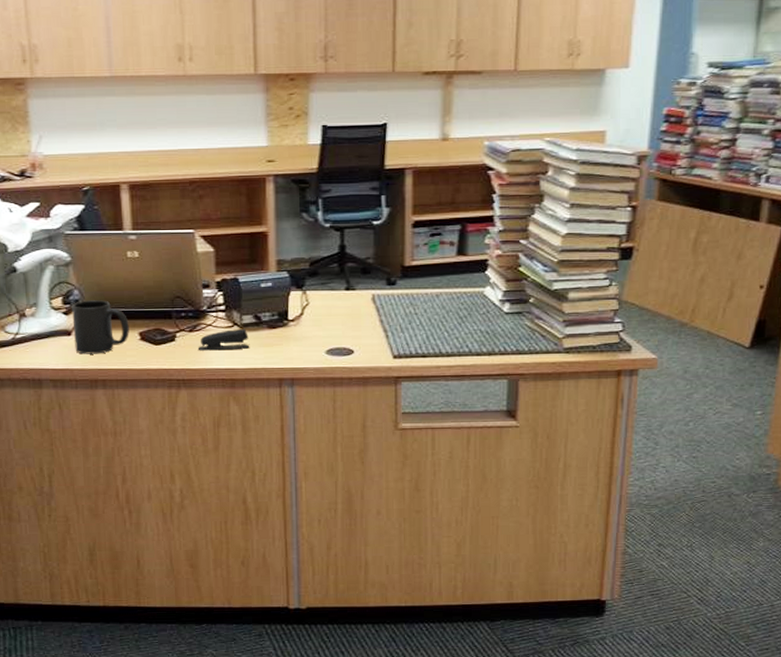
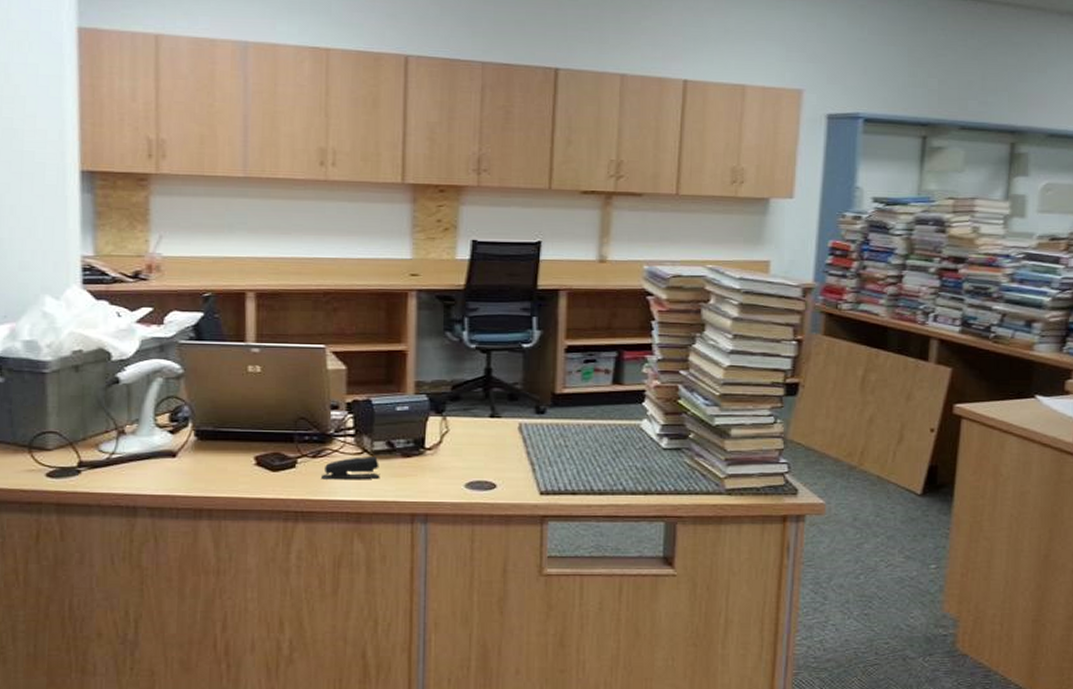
mug: present [72,300,129,355] -> none [179,418,244,480]

